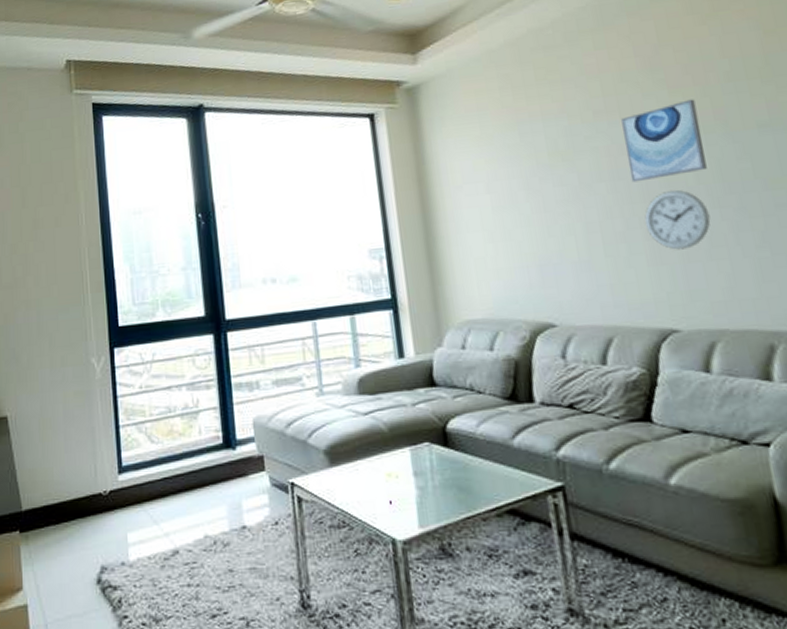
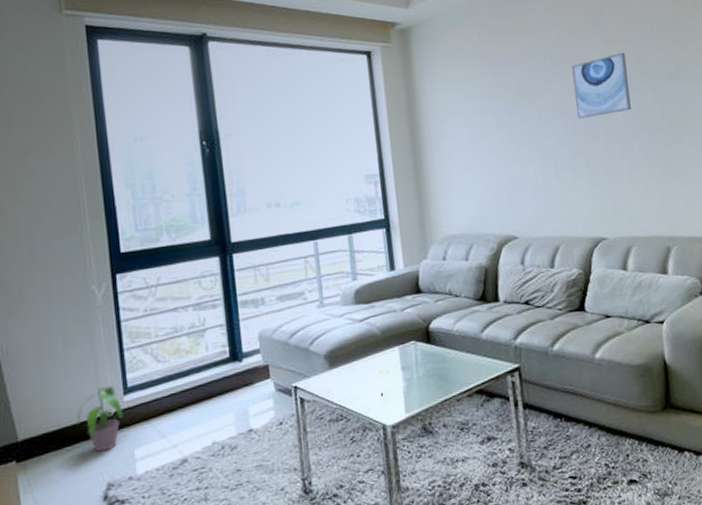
potted plant: none [74,462,118,532] -> present [76,385,124,453]
wall clock: present [644,189,711,250] -> none [586,126,632,175]

